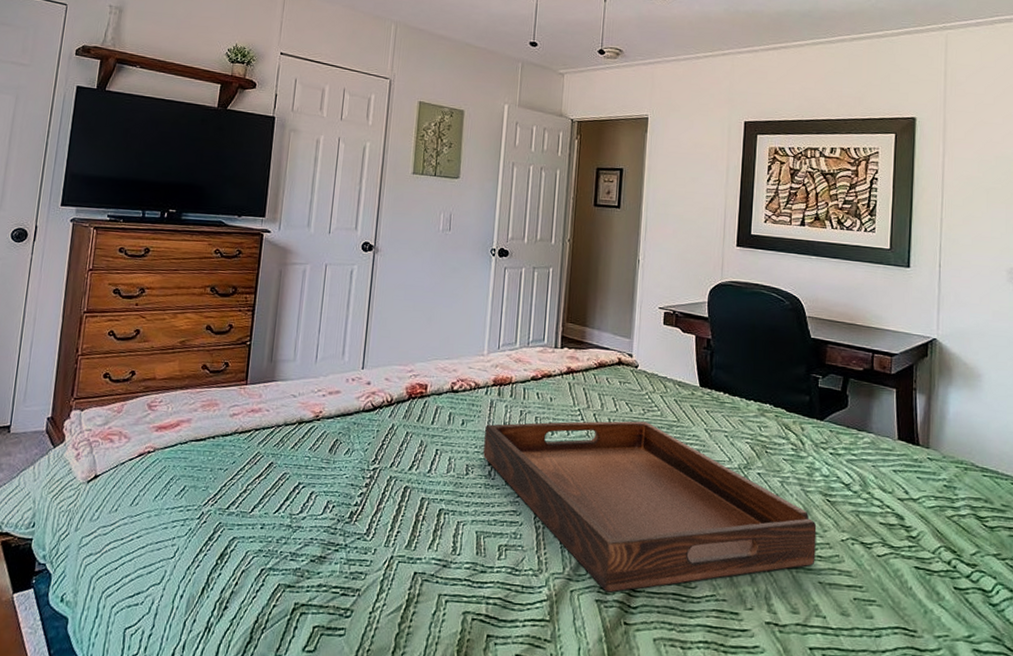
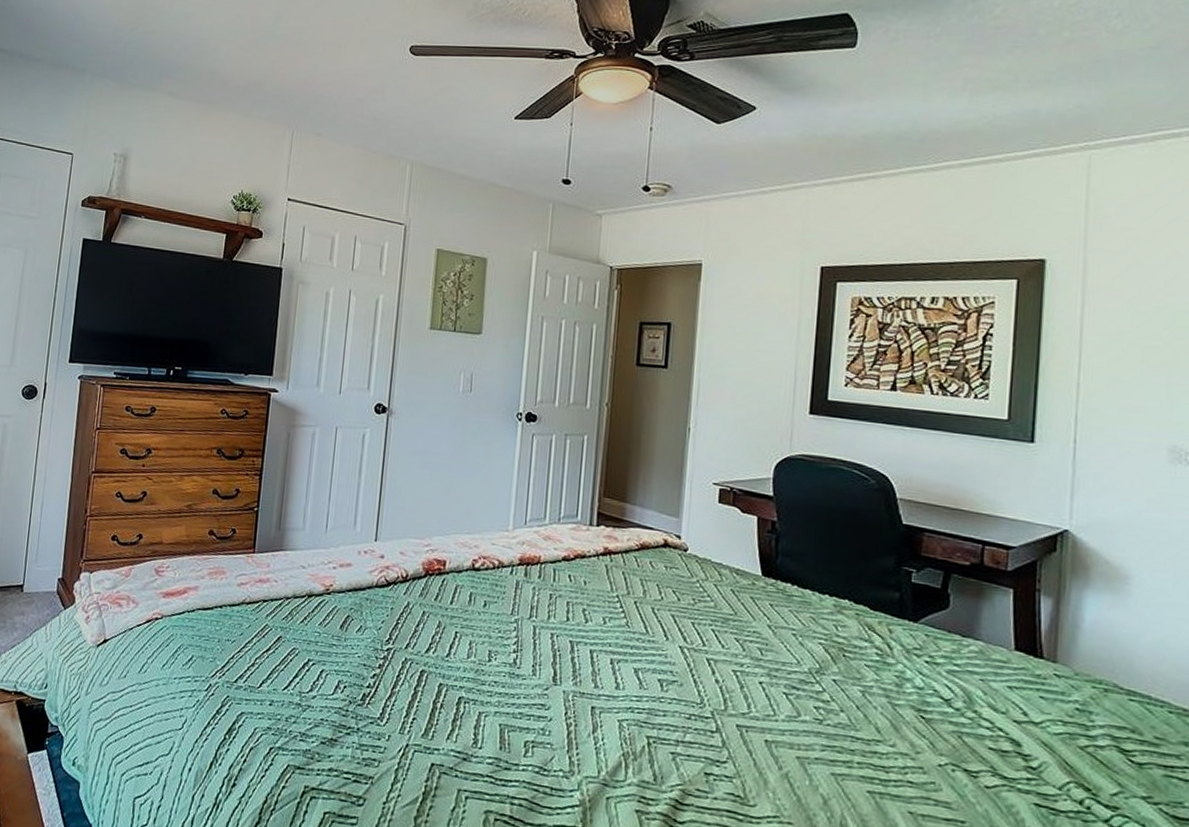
serving tray: present [483,421,817,593] -> none [508,607,907,803]

